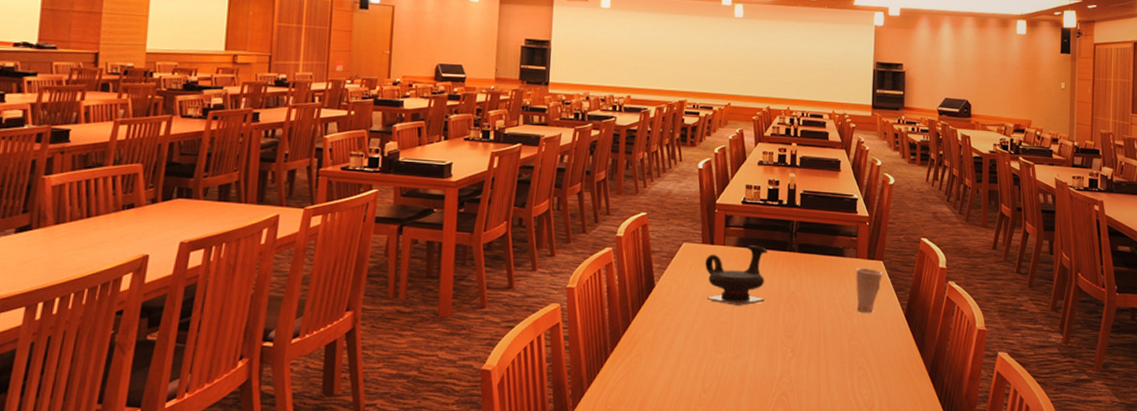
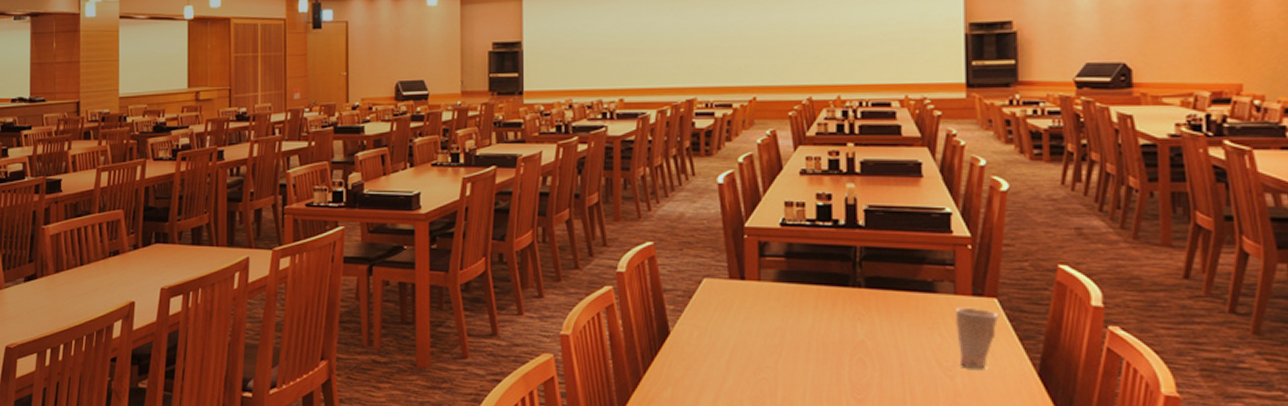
teapot: present [705,244,768,306] -> none [735,278,821,358]

